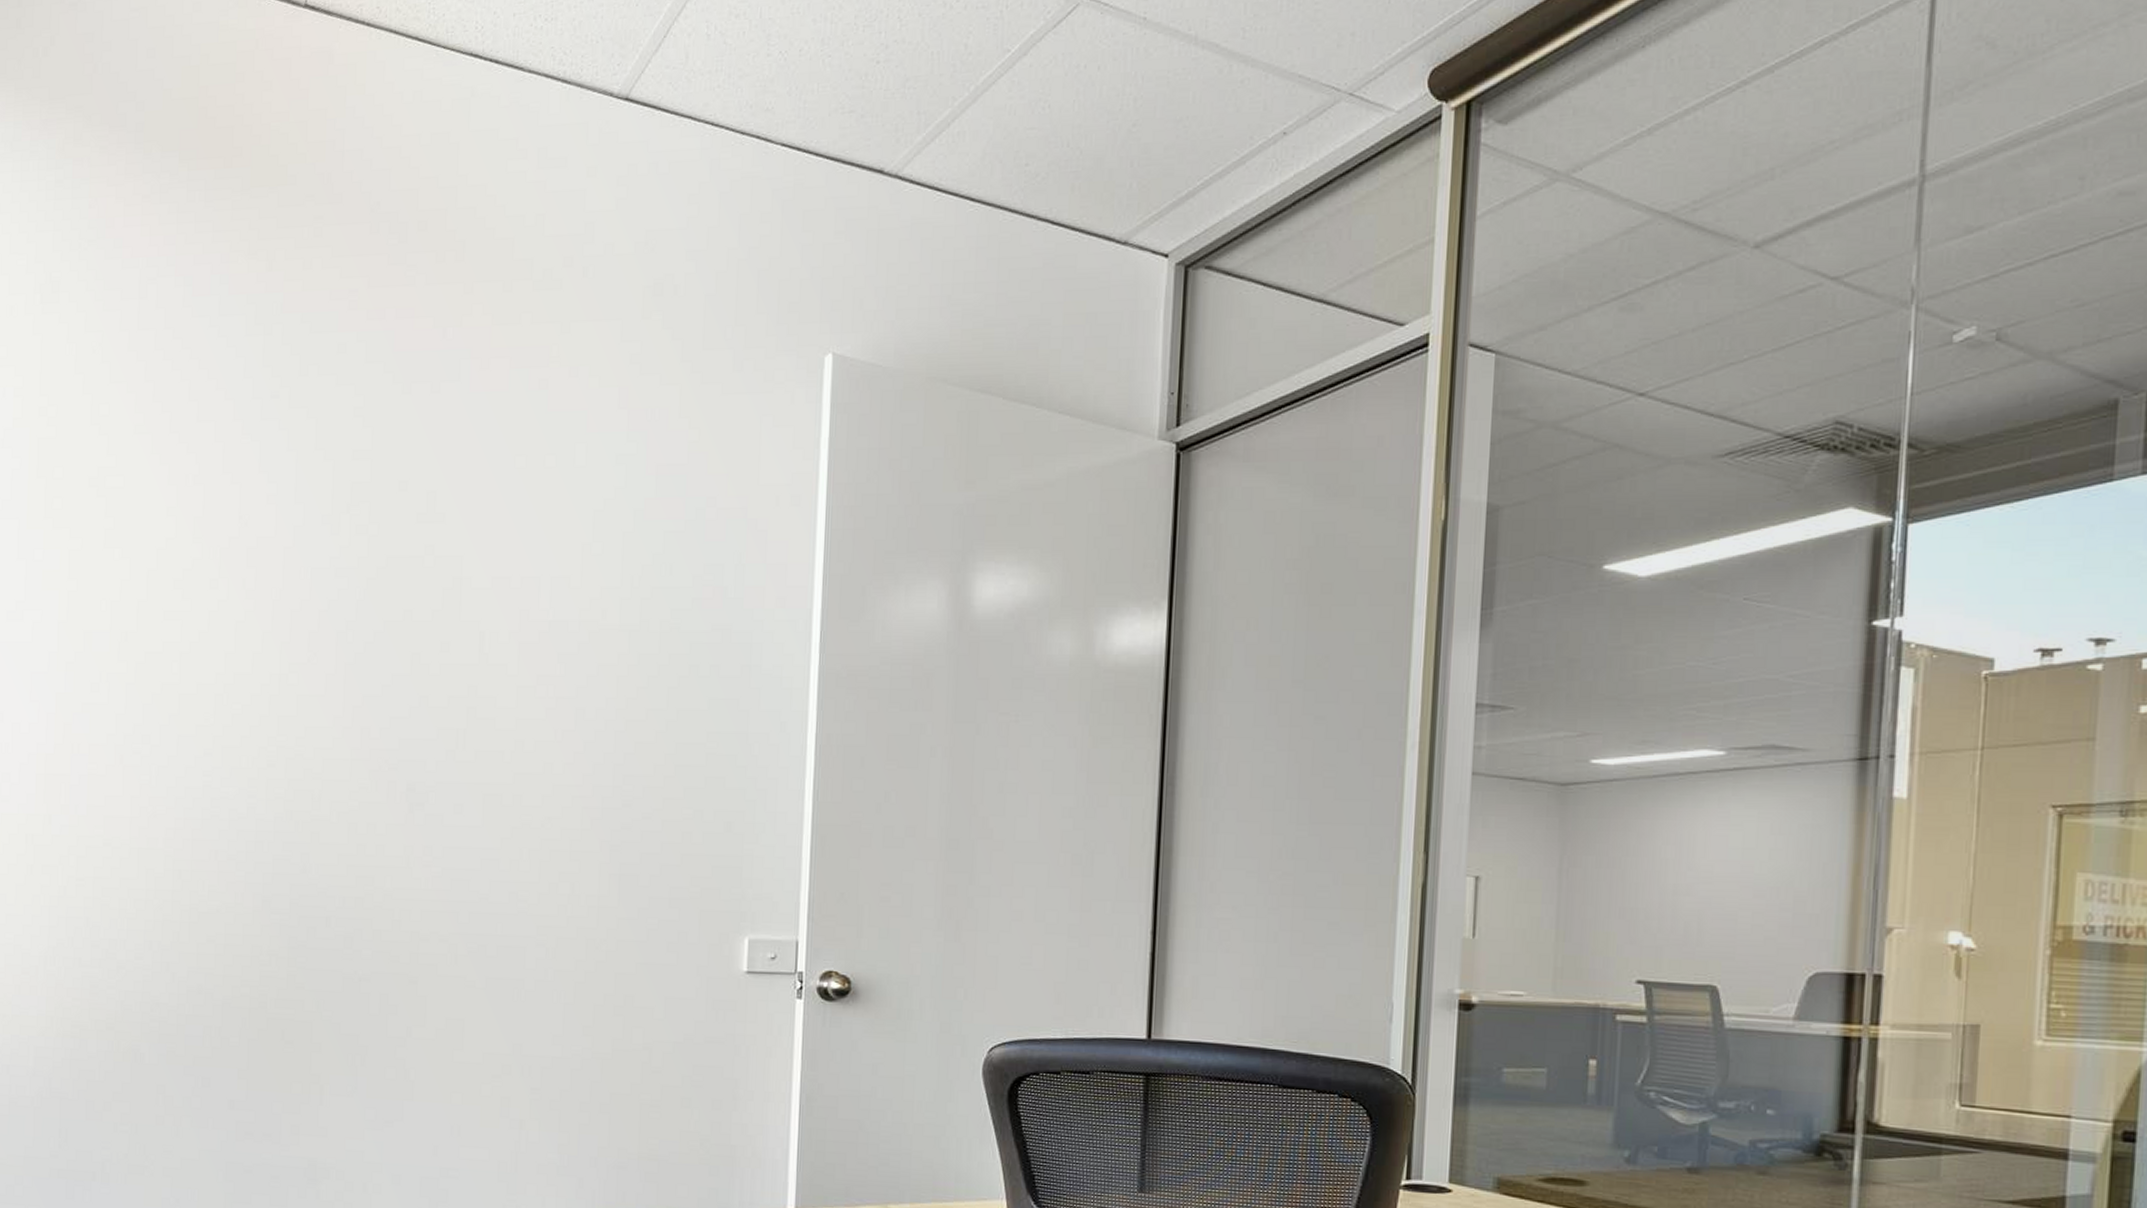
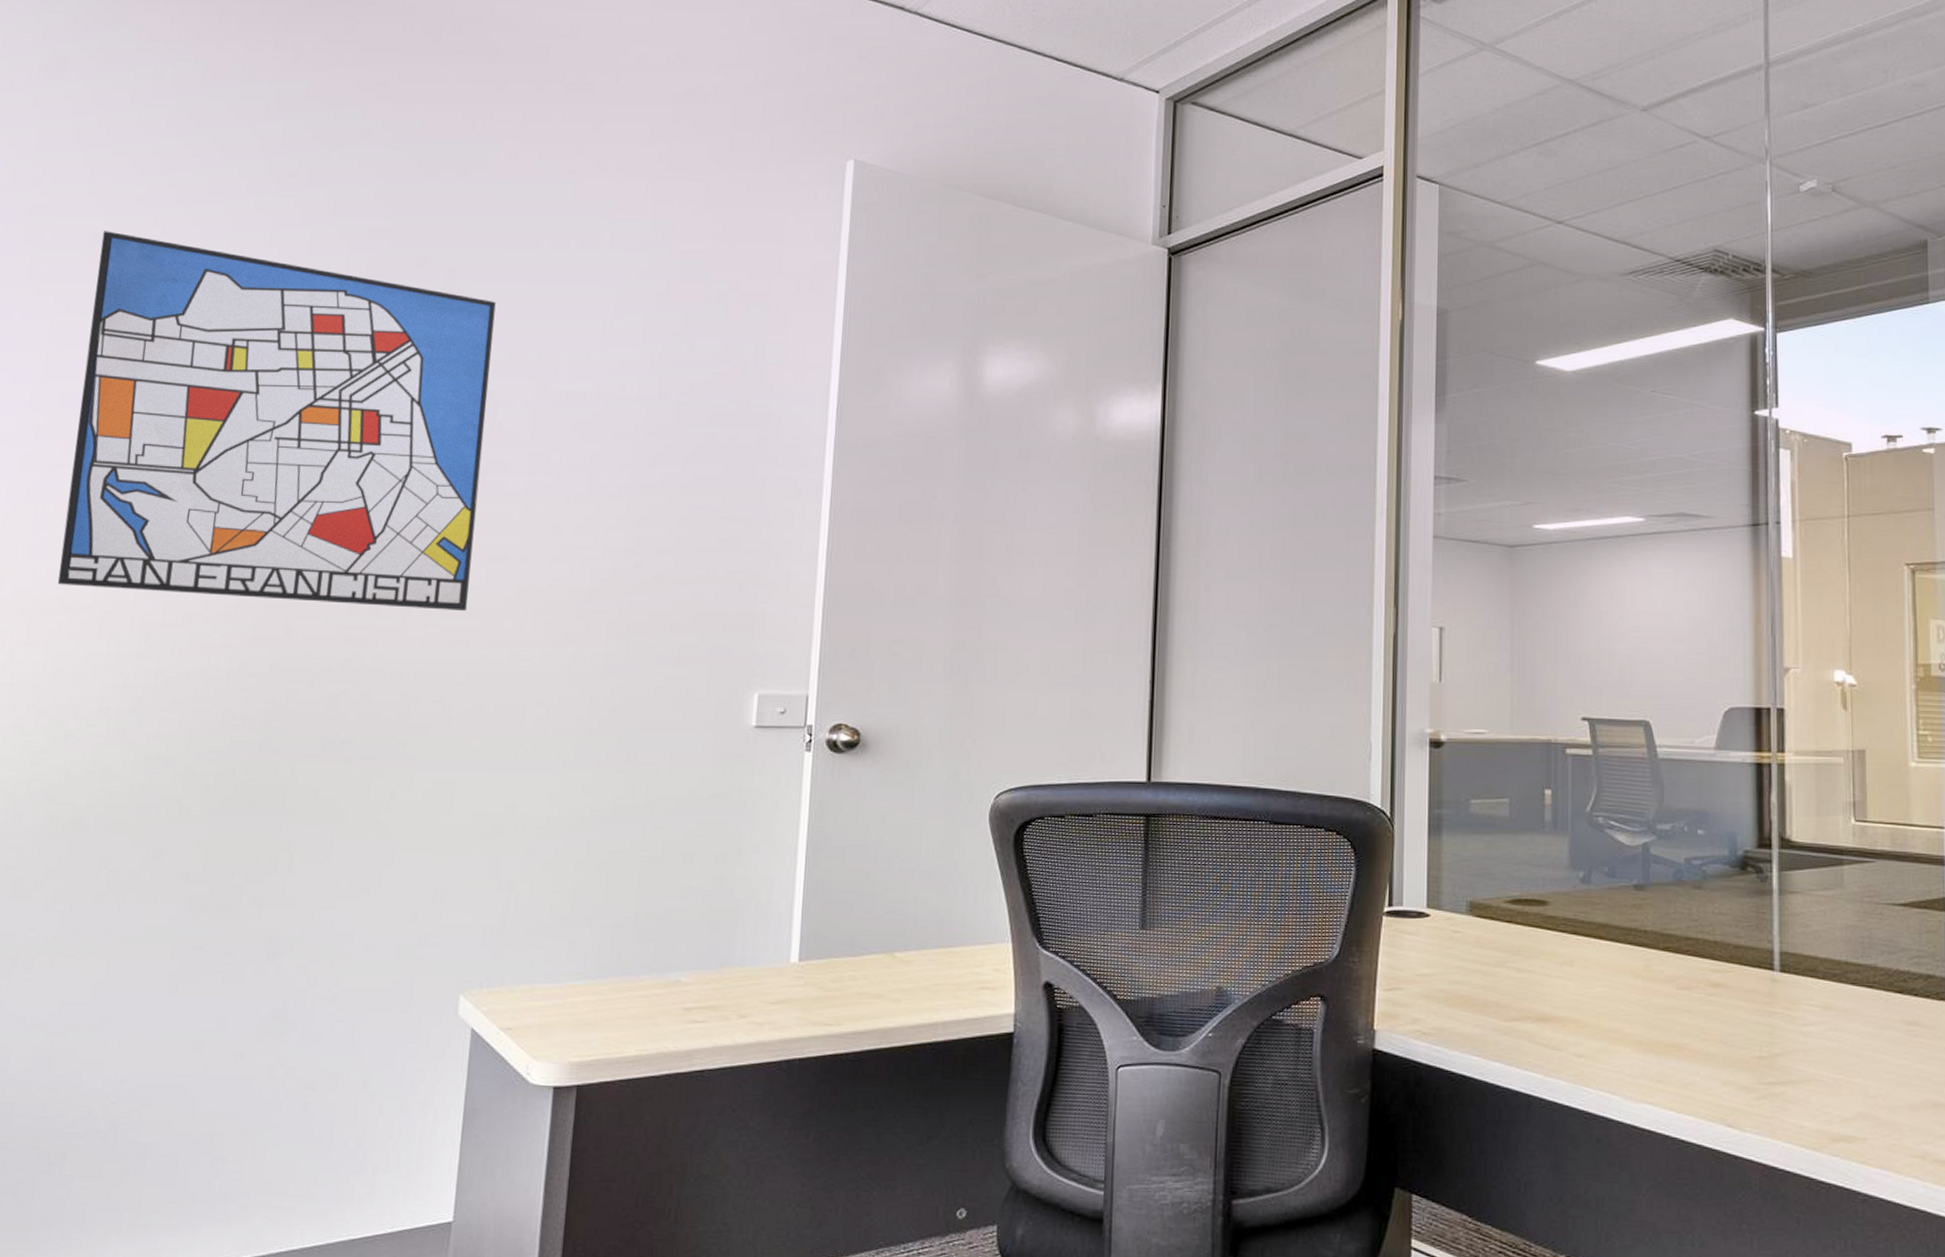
wall art: none [97,462,476,851] -> present [57,231,496,612]

